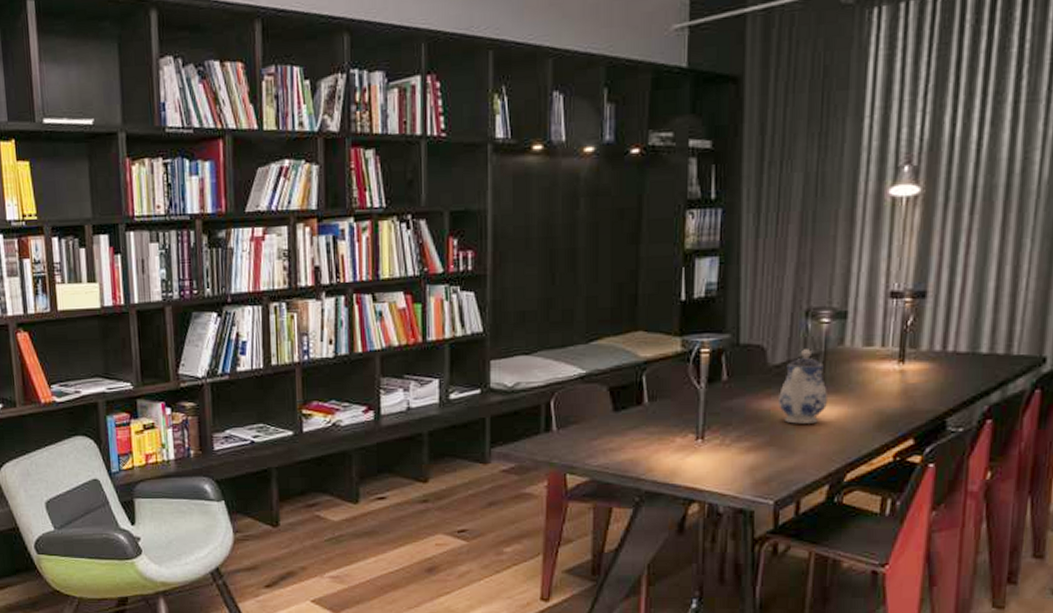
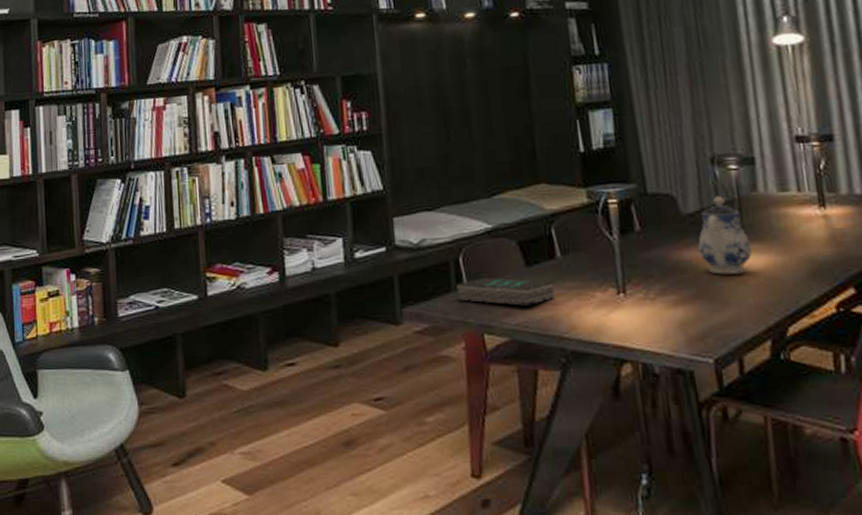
book: none [545,421,638,448] -> present [456,277,555,306]

